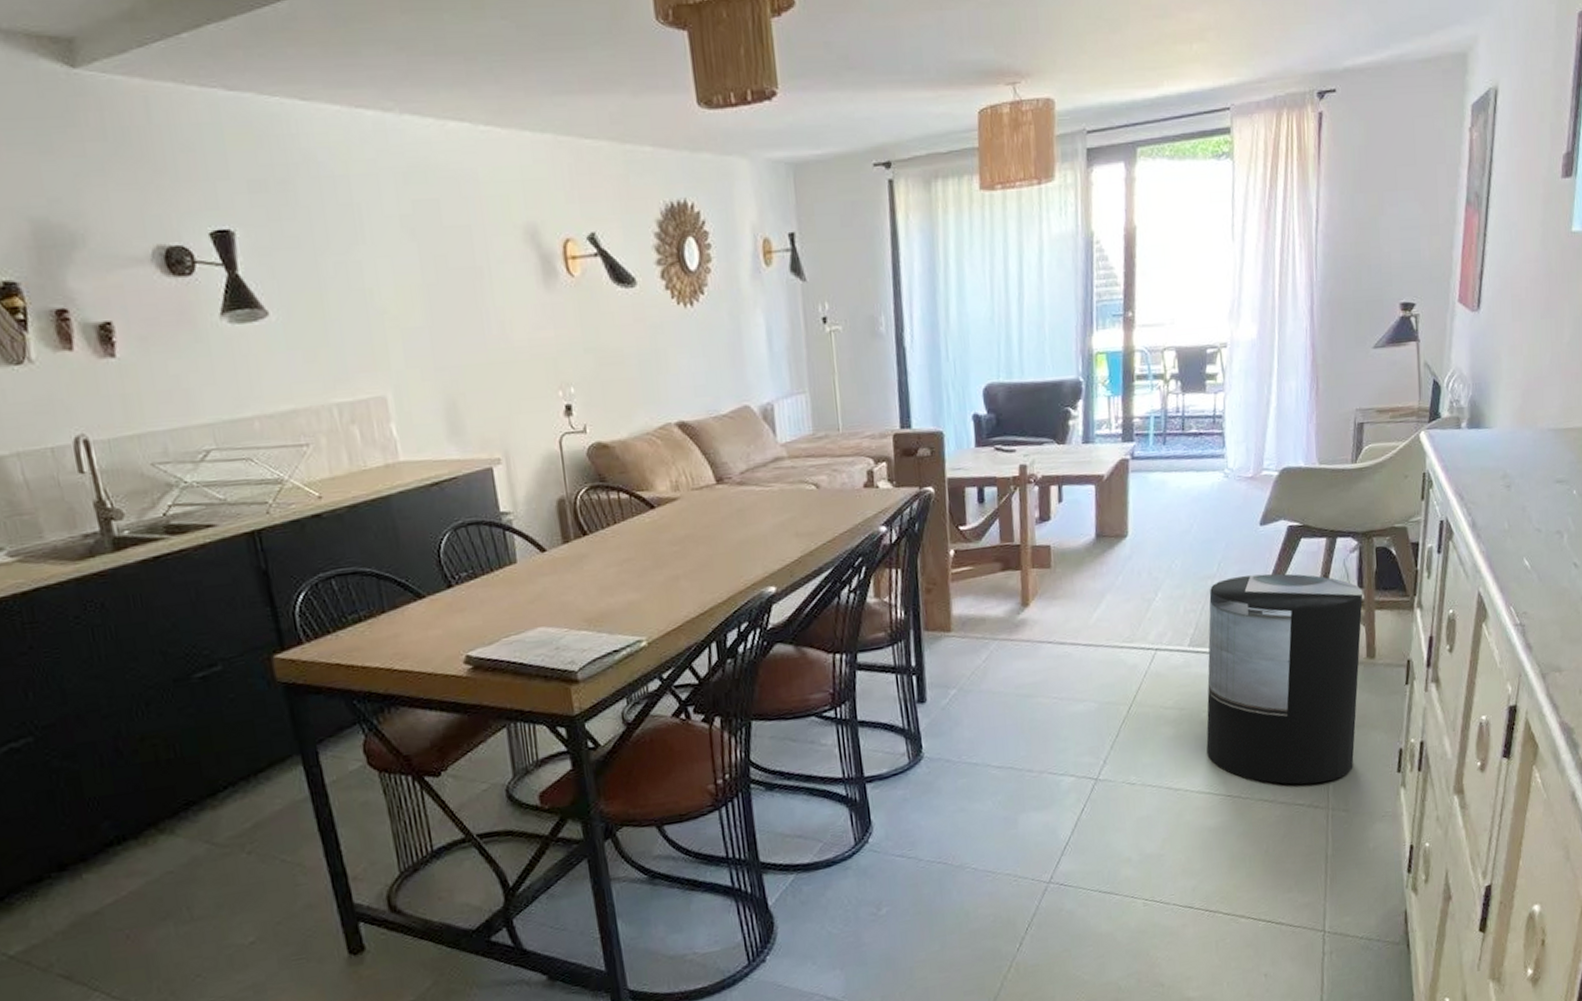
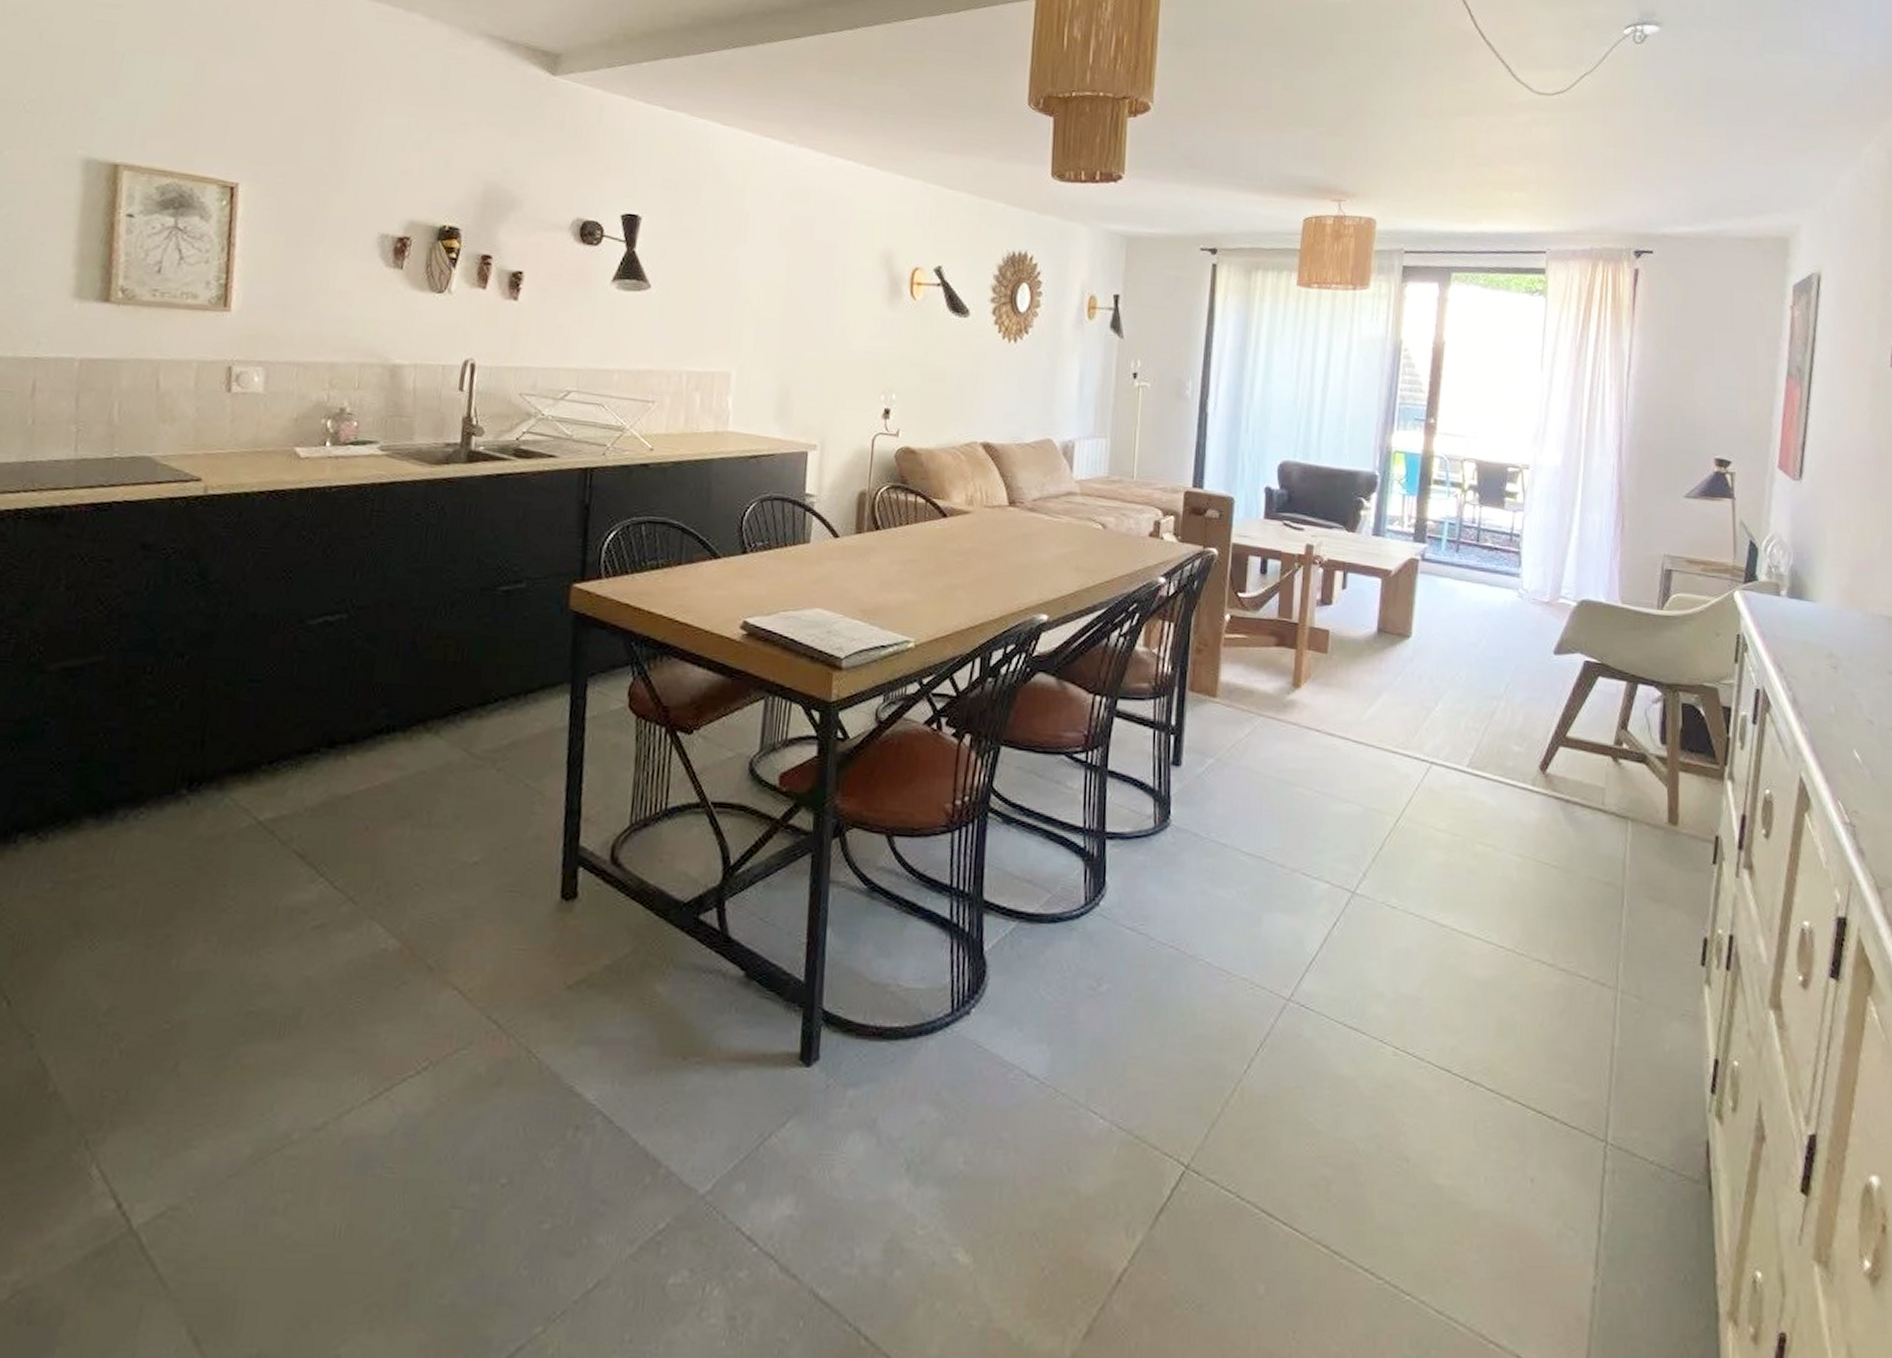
trash can: present [1206,573,1363,785] -> none [1480,703,1666,958]

